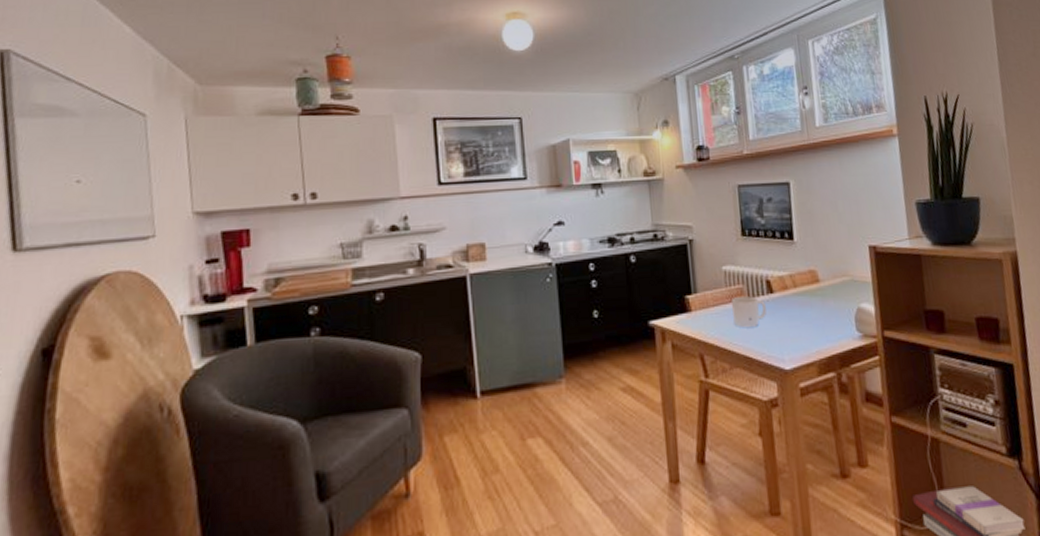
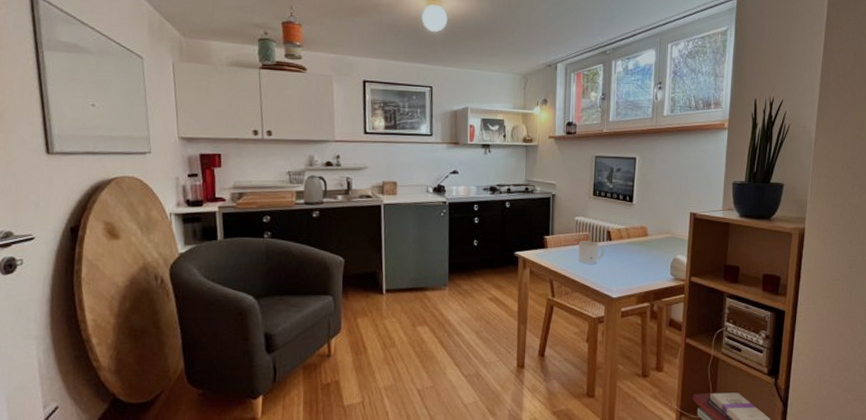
kettle: none [361,244,394,286] -> present [303,175,328,205]

